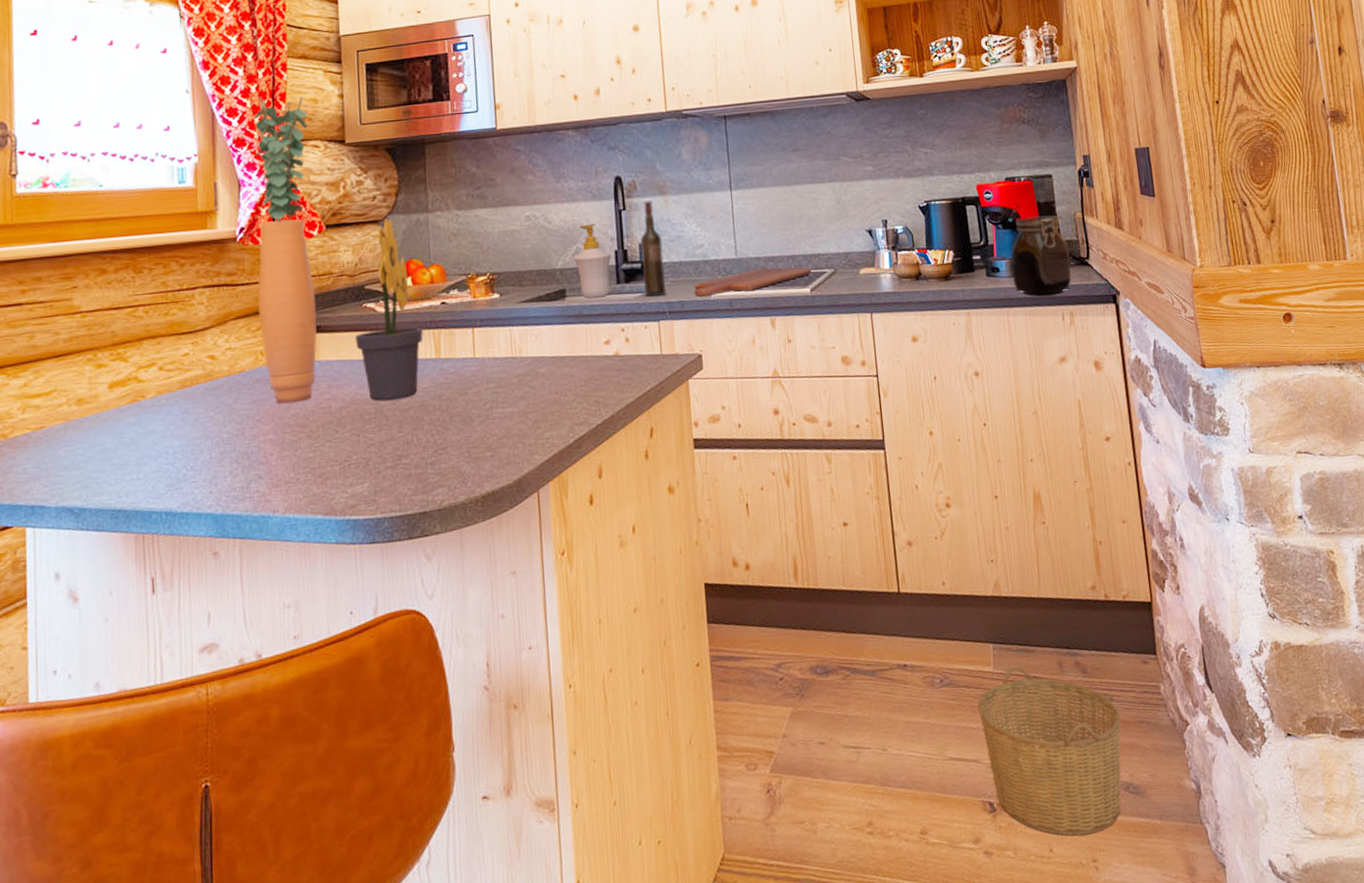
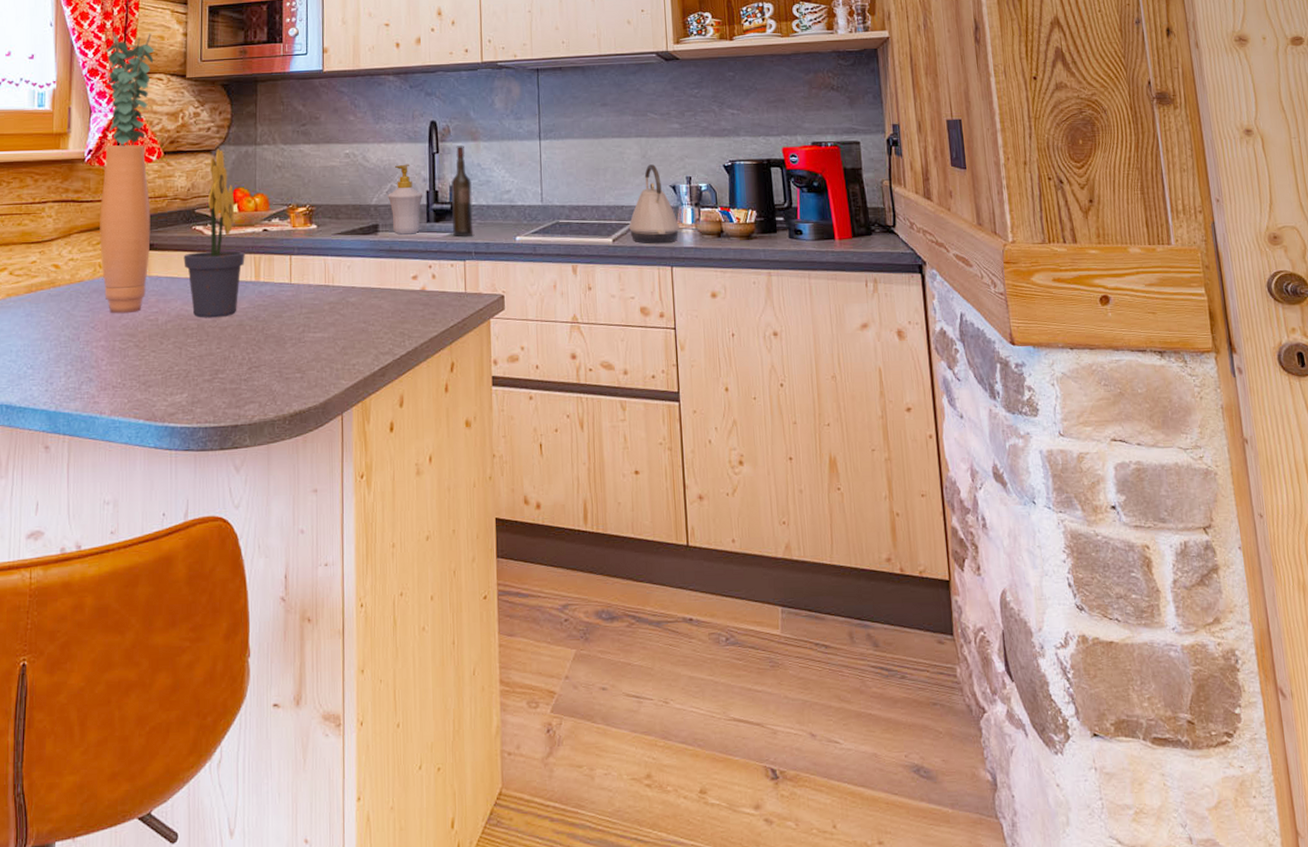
cutting board: present [694,268,812,298] -> none [500,216,615,241]
kettle: none [826,209,878,292] -> present [628,164,680,244]
basket: present [977,664,1122,836] -> none [763,630,914,815]
jar: present [1011,215,1071,296] -> none [814,181,876,261]

